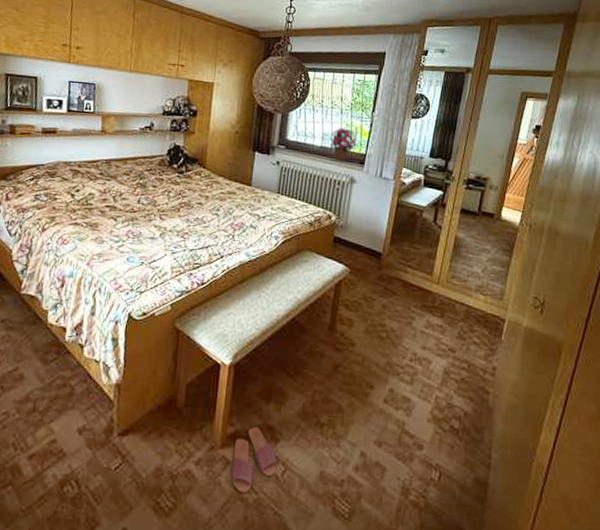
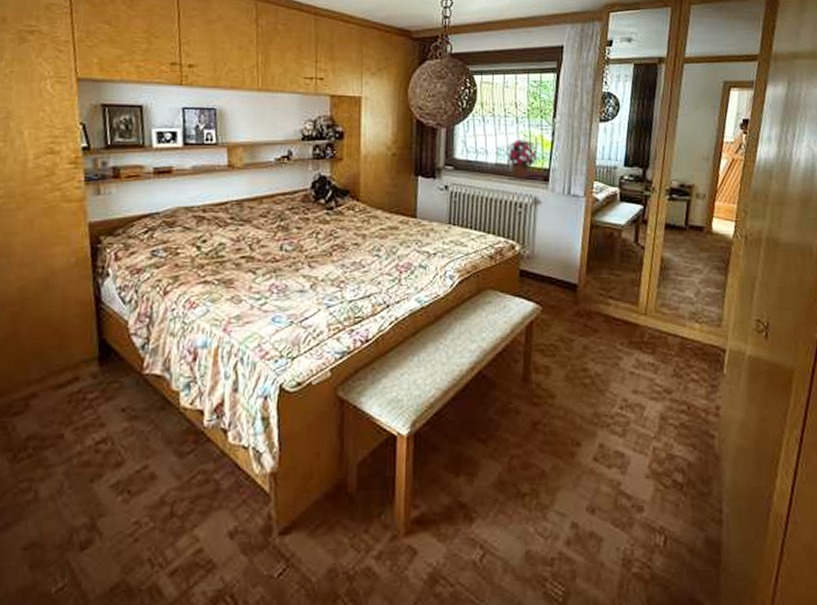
slippers: present [231,427,278,494] -> none [420,506,475,588]

